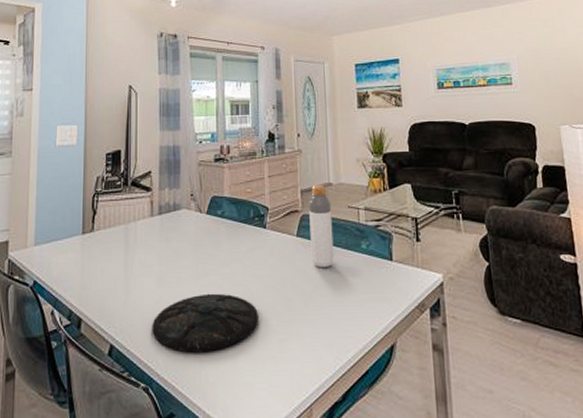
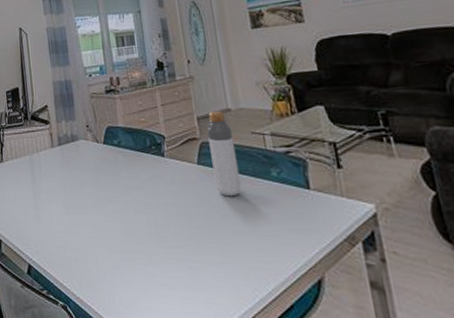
plate: present [152,293,258,353] -> none [63,220,166,276]

